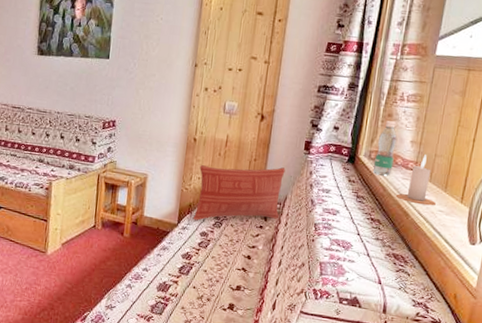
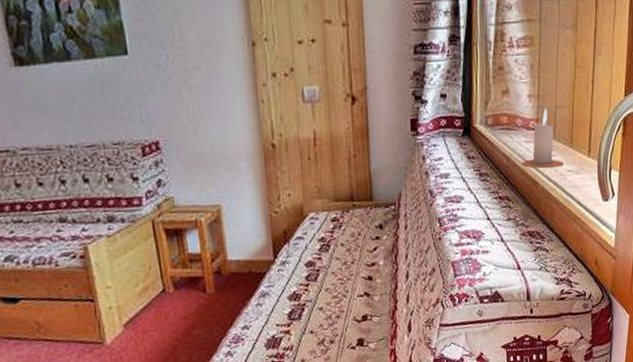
pillow: present [192,165,286,221] -> none [287,158,397,250]
bottle: present [372,121,398,177] -> none [491,75,514,145]

